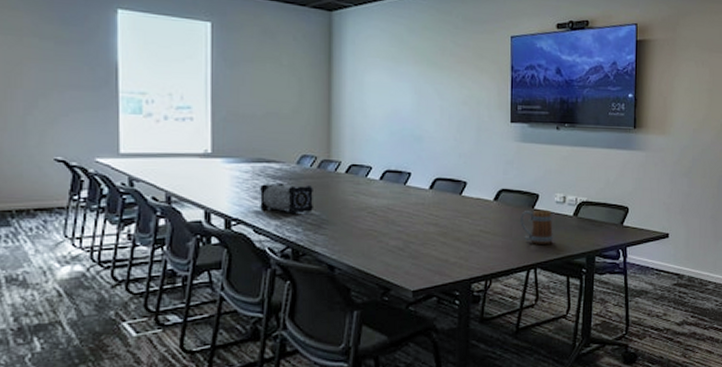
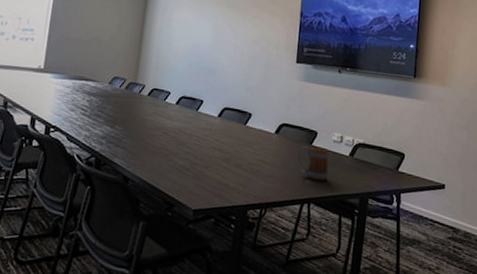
speaker: present [260,182,313,214] -> none [75,98,120,127]

